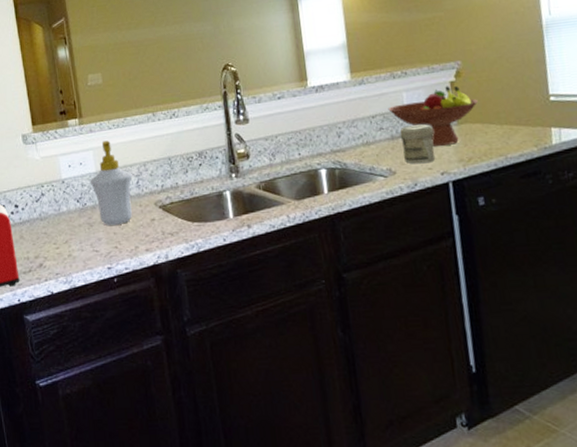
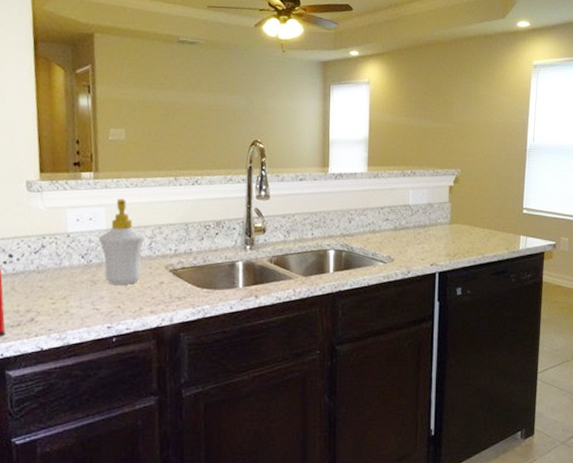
fruit bowl: present [388,86,478,146] -> none [395,189,468,241]
jar: present [399,124,435,164] -> none [402,220,430,254]

